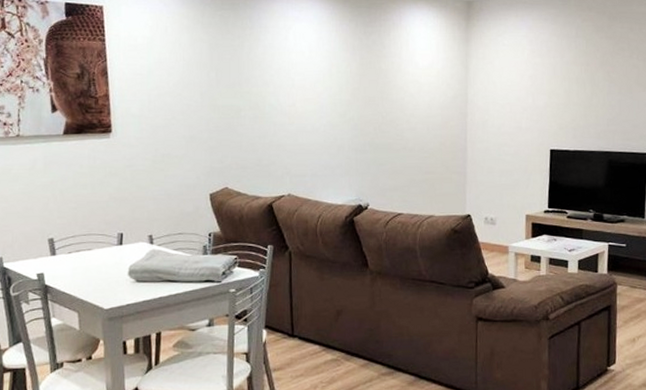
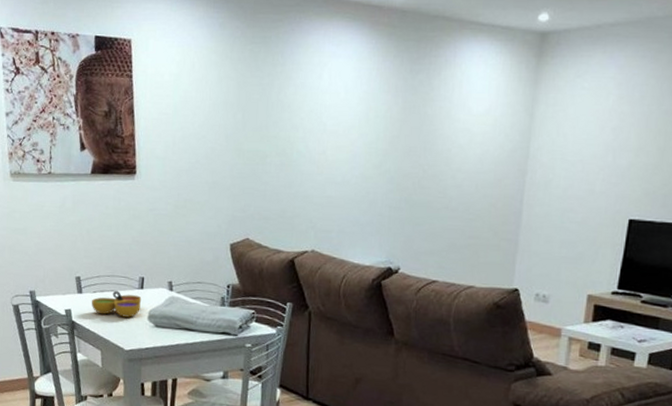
decorative bowl: none [66,249,121,275] -> present [91,290,142,318]

